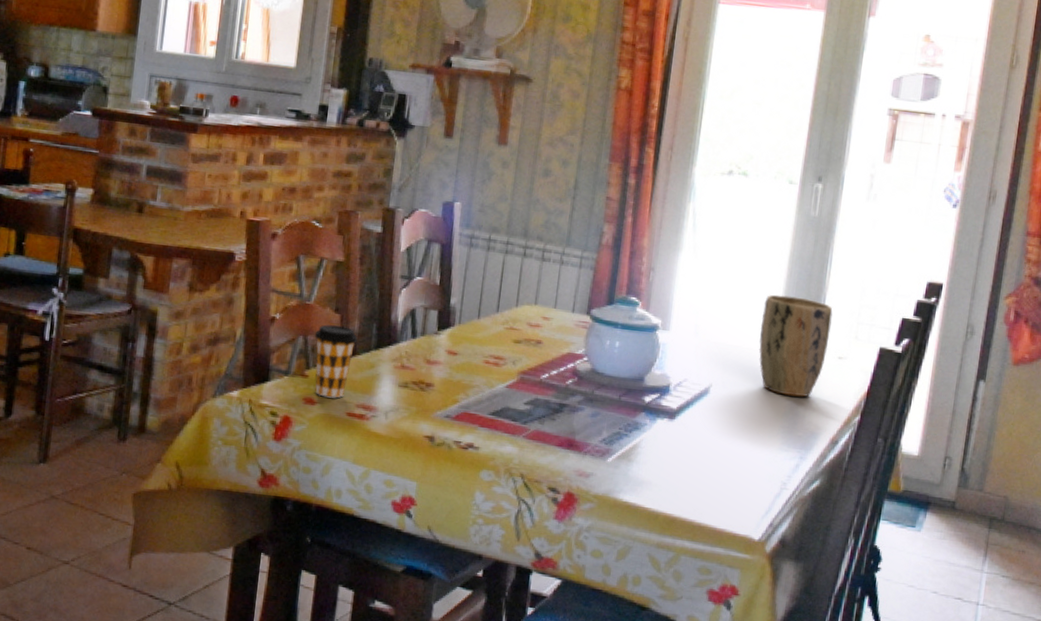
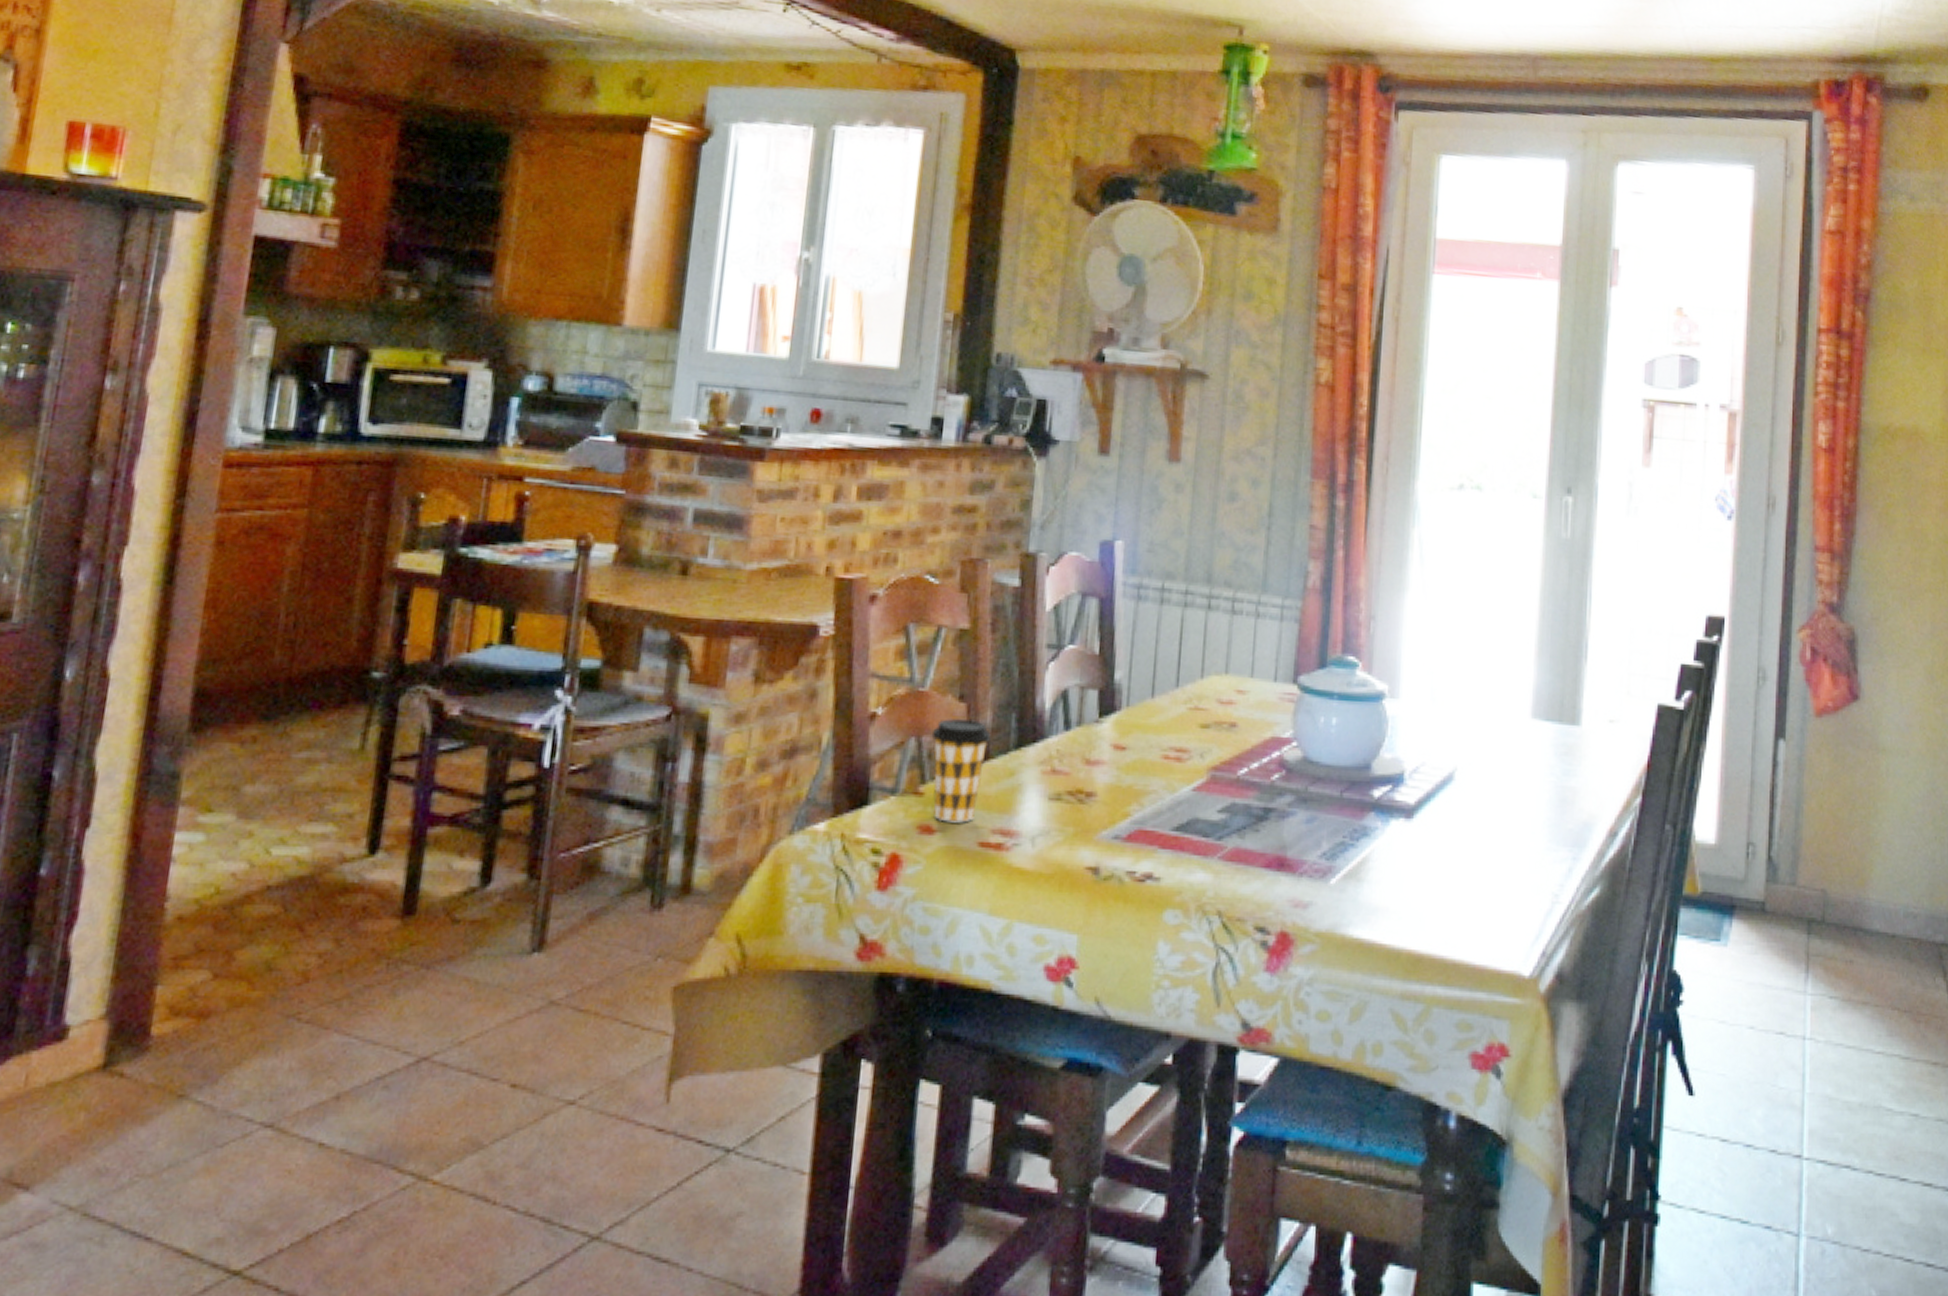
plant pot: present [759,294,833,397] -> none [1511,642,1598,777]

